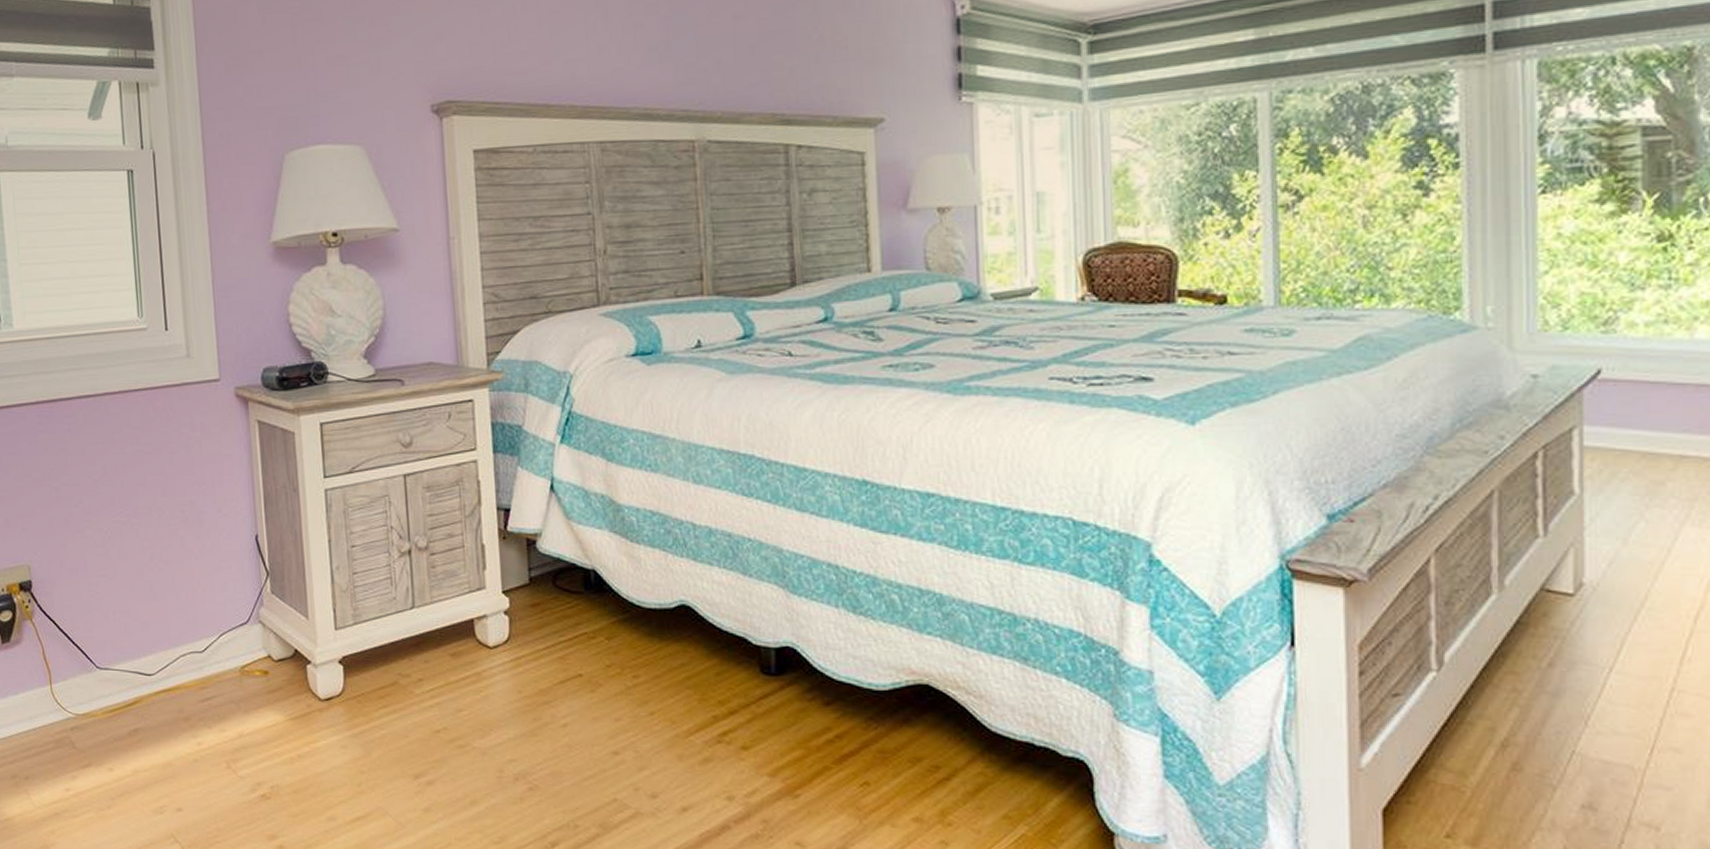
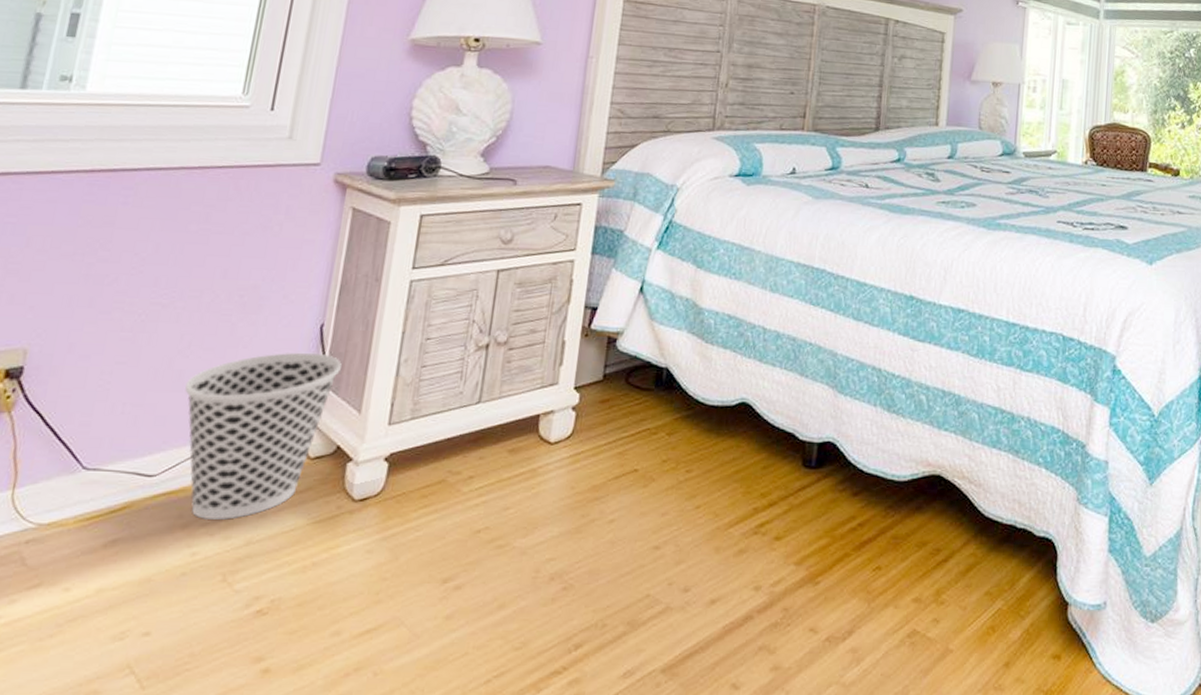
wastebasket: none [157,562,282,715] -> present [185,352,342,520]

